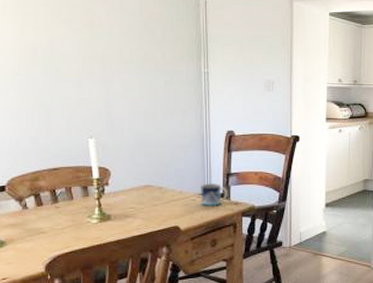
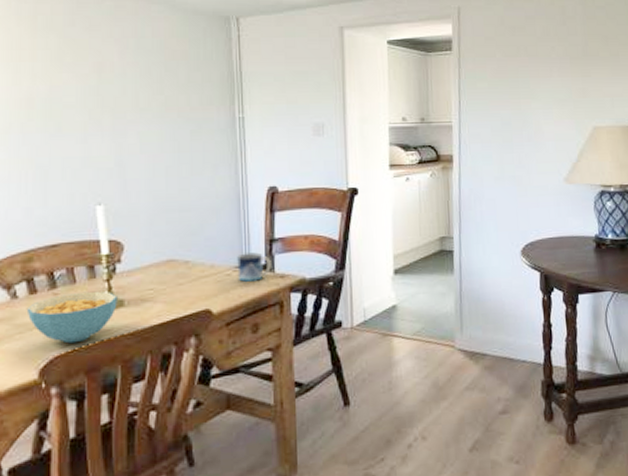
cereal bowl: none [35,207,106,246] -> present [26,291,117,344]

